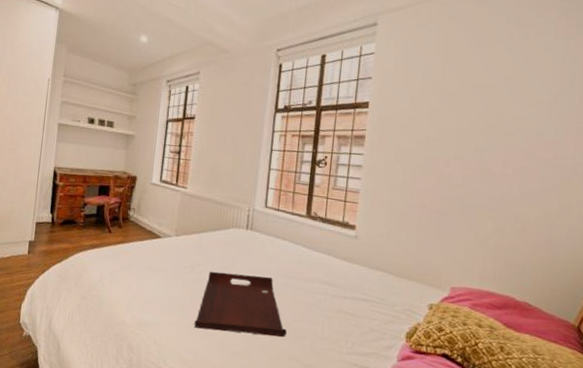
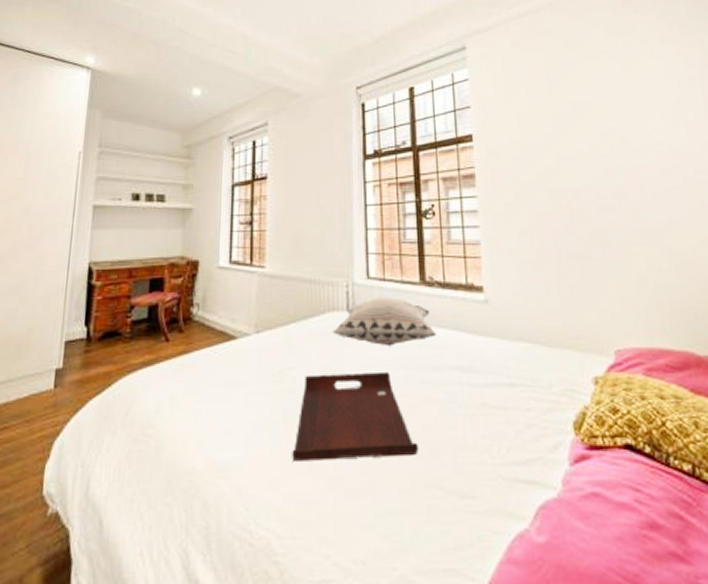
decorative pillow: none [233,222,313,260] -> present [332,297,436,346]

